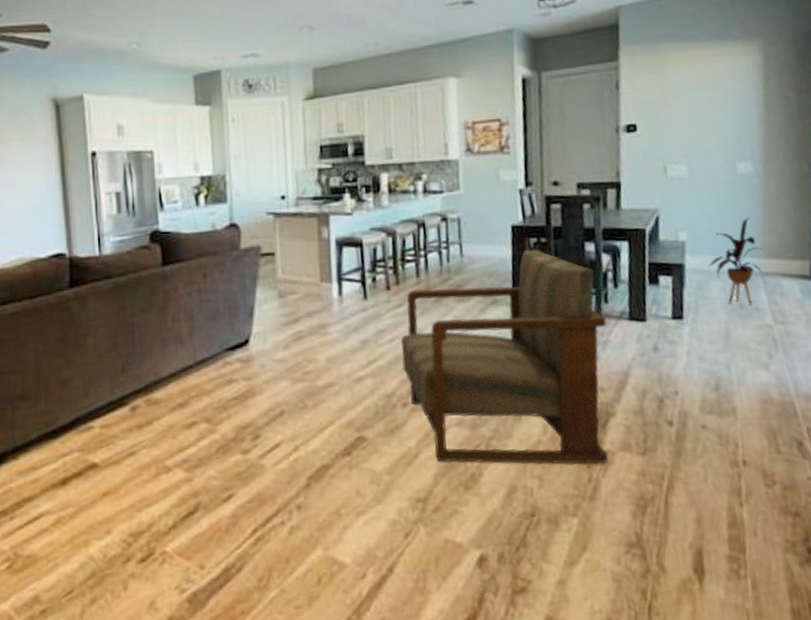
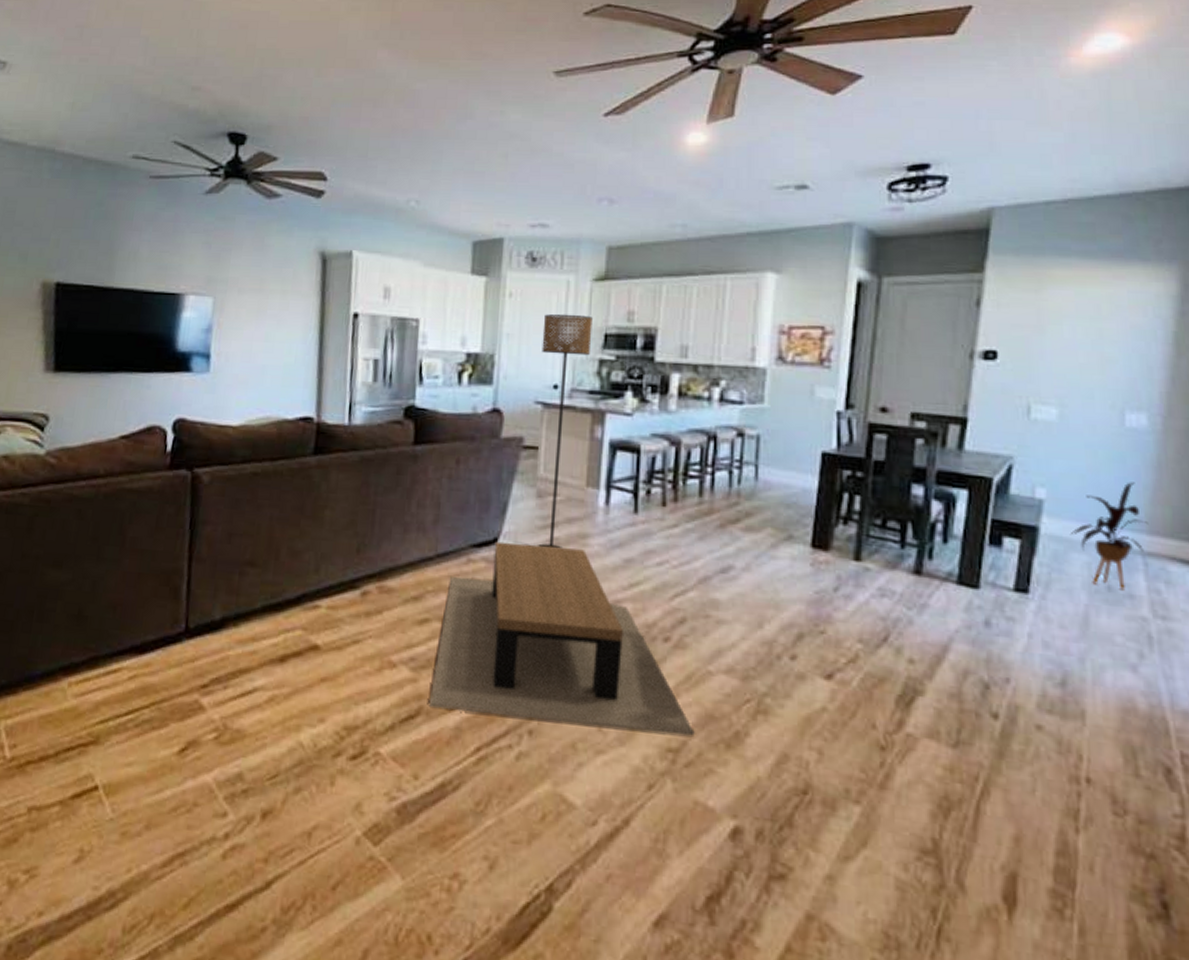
coffee table: none [206,338,438,501] -> present [430,541,695,736]
floor lamp: none [265,131,310,342] -> present [538,313,593,550]
armchair: present [401,249,609,465] -> none [670,482,927,749]

